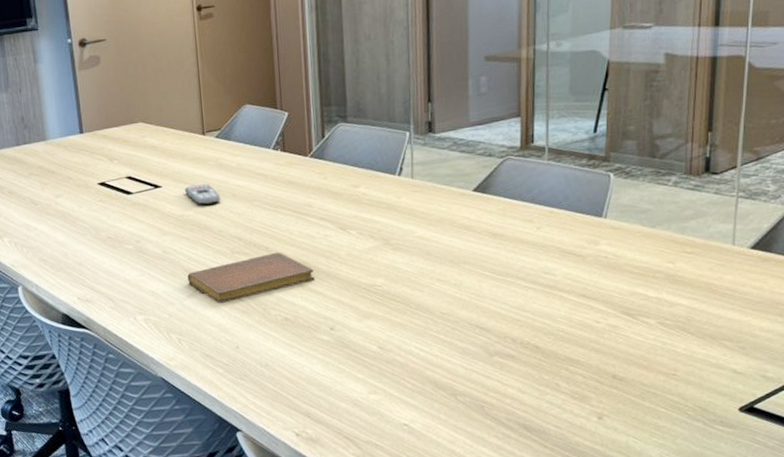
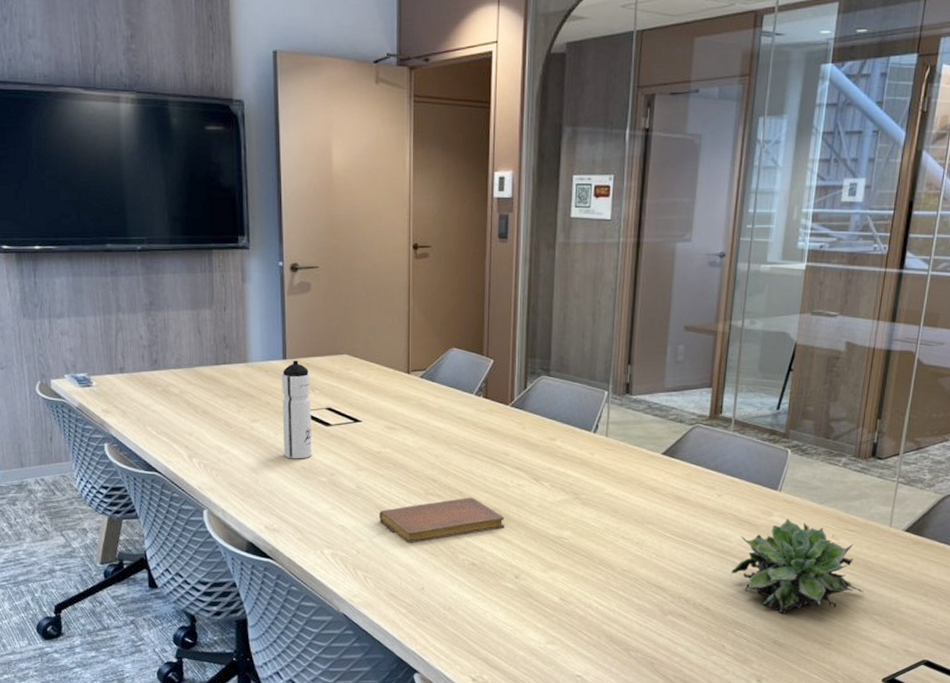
water bottle: none [80,133,117,230] -> present [282,360,312,459]
remote control: present [184,184,221,205] -> none [384,423,420,443]
succulent plant: none [559,246,709,347] -> present [731,518,863,614]

